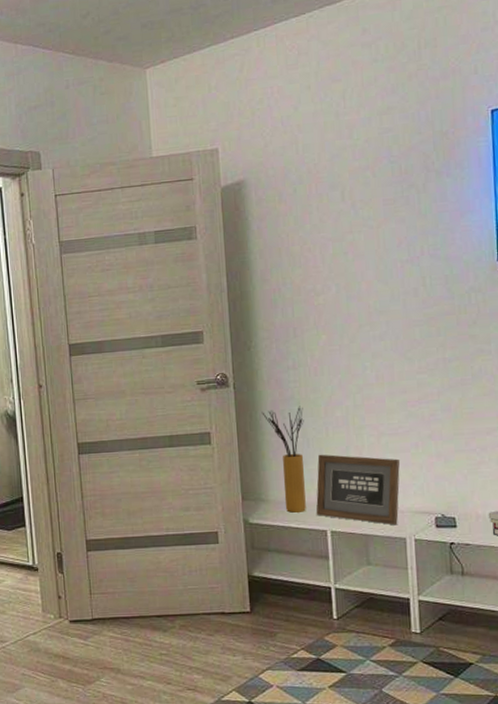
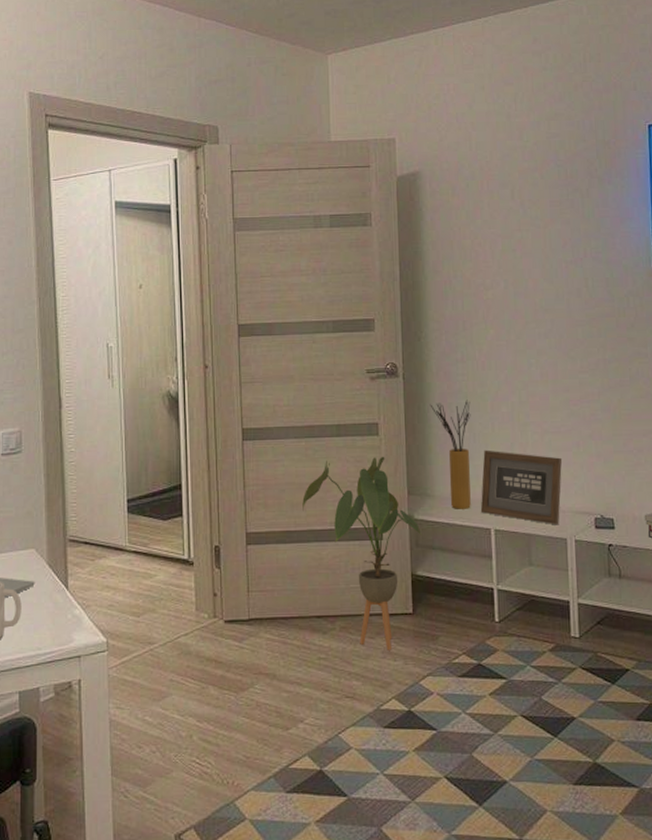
house plant: none [138,465,257,647] -> present [302,457,422,651]

